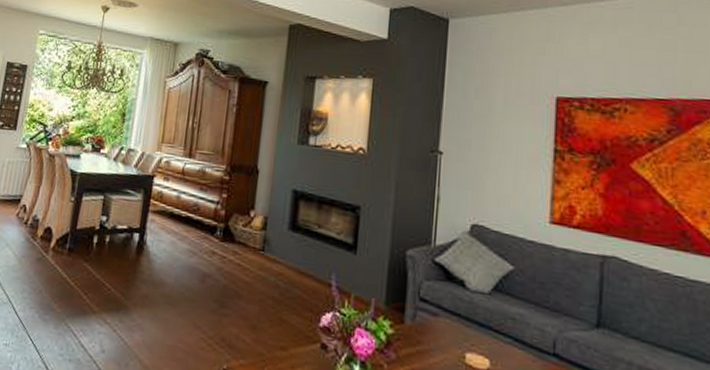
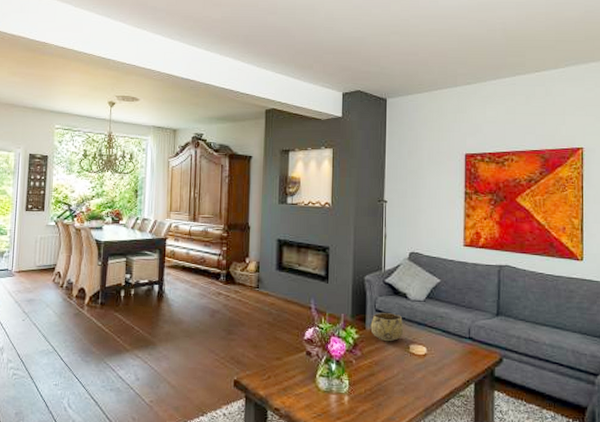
decorative bowl: none [411,302,459,346] -> present [370,313,404,342]

